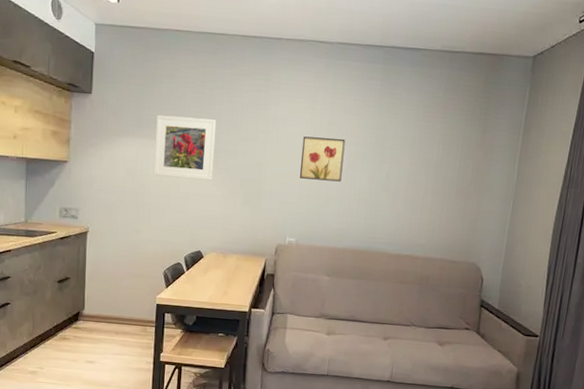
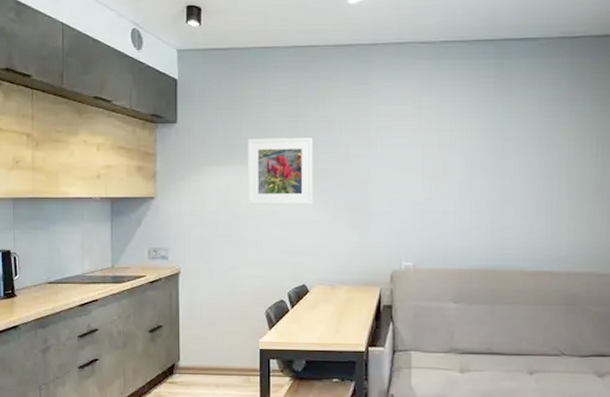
wall art: present [299,136,346,182] -> none [410,145,460,194]

